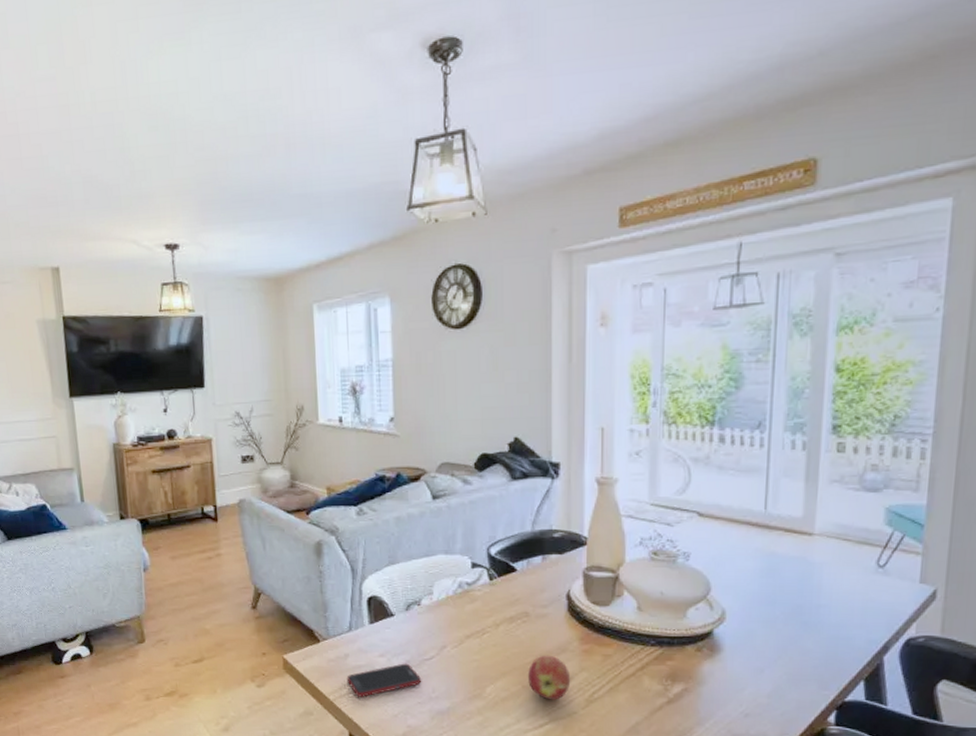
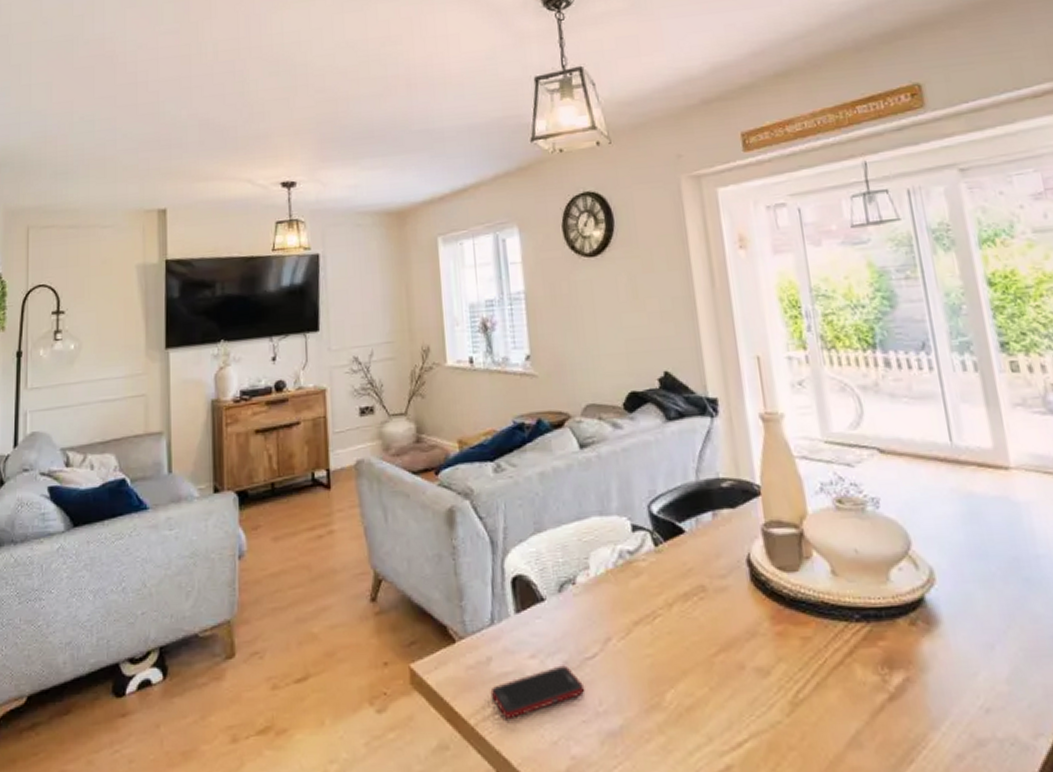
apple: present [527,655,571,700] -> none [713,642,768,706]

